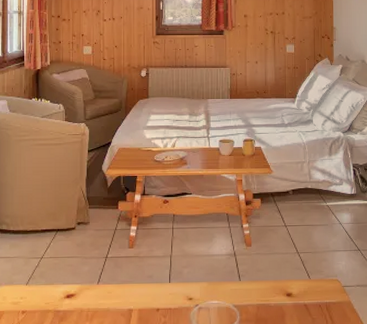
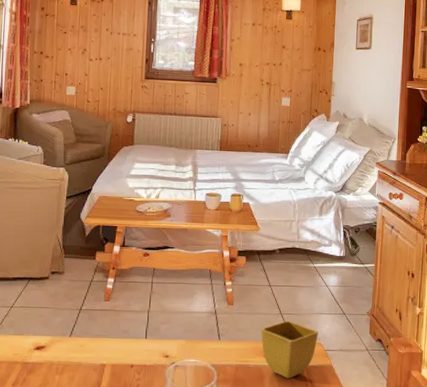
flower pot: none [280,259,335,315] -> present [261,320,318,378]

